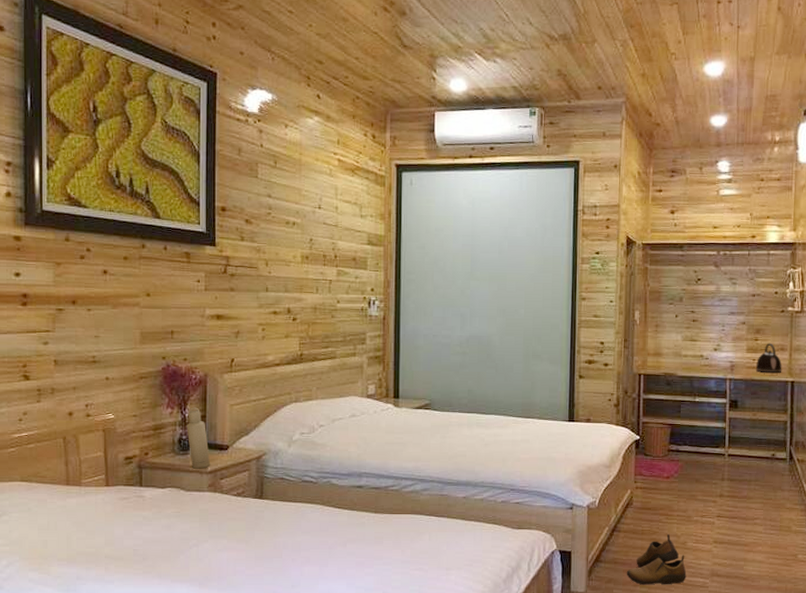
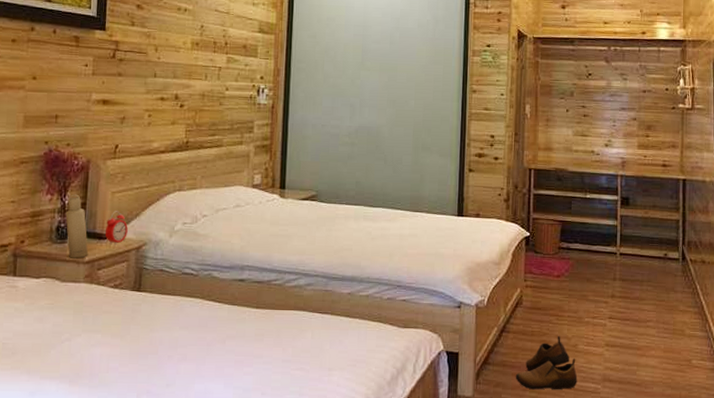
alarm clock: none [225,423,247,457] -> present [104,211,128,247]
kettle: present [755,343,782,374] -> none [647,139,674,171]

